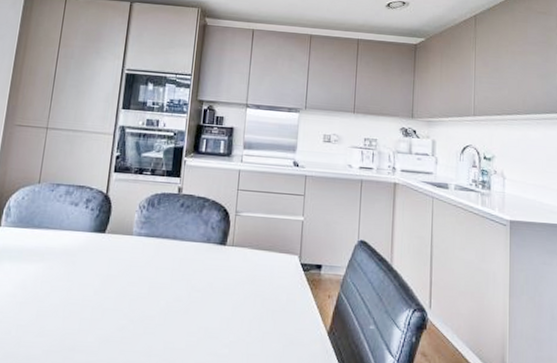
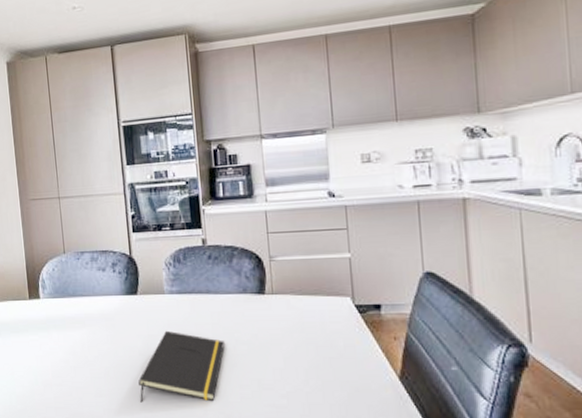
notepad: none [84,271,181,347] -> present [138,330,225,403]

